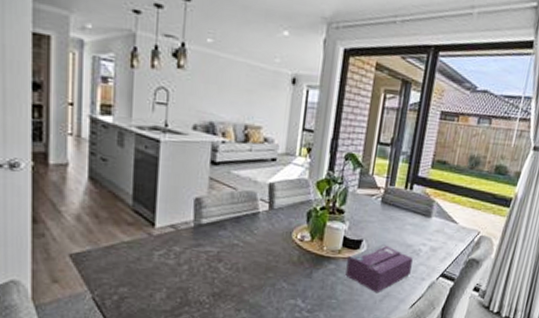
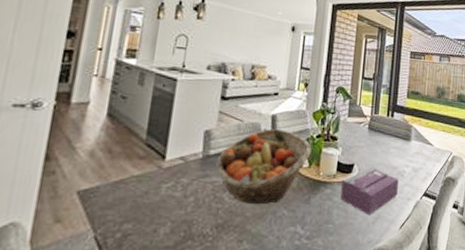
fruit basket: none [209,198,315,276] -> present [216,129,312,204]

